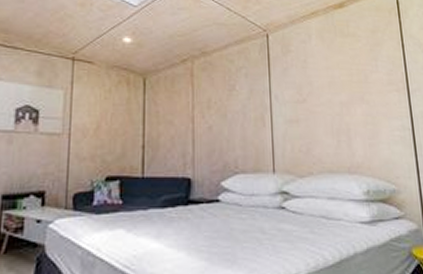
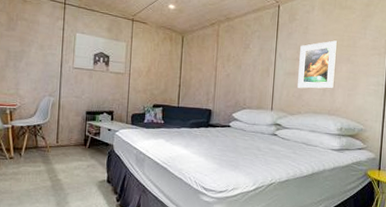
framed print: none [301,75,351,140] -> present [297,40,338,89]

